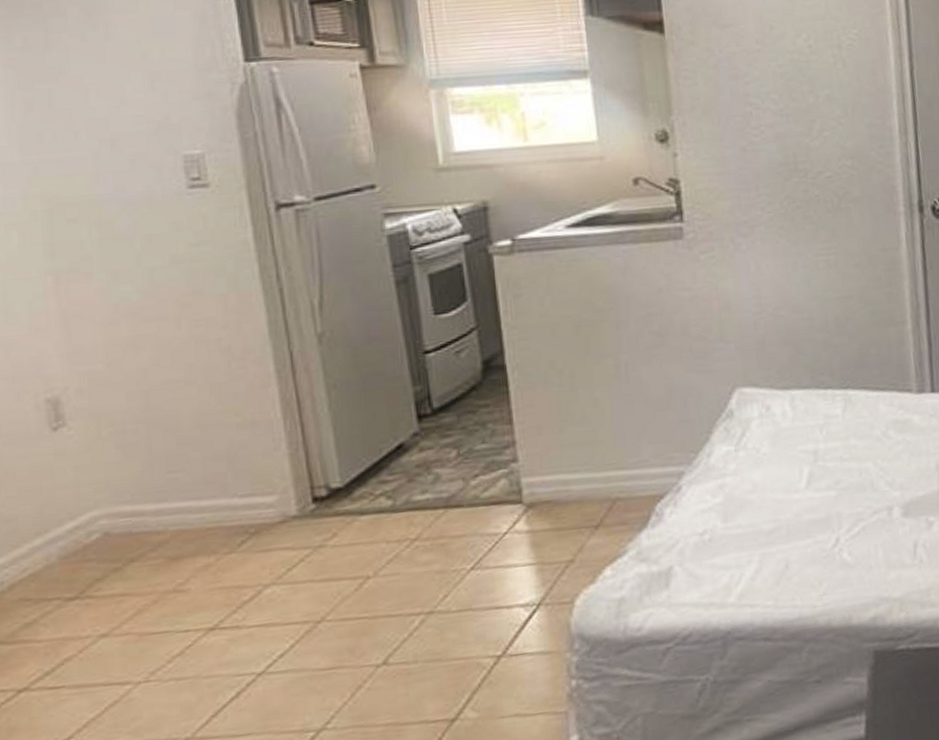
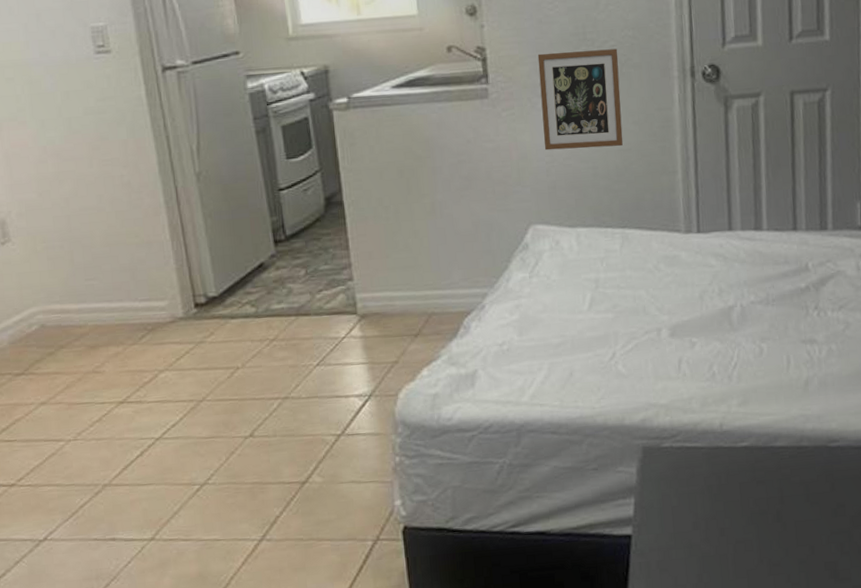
picture frame: none [741,180,843,300] -> present [537,48,623,151]

